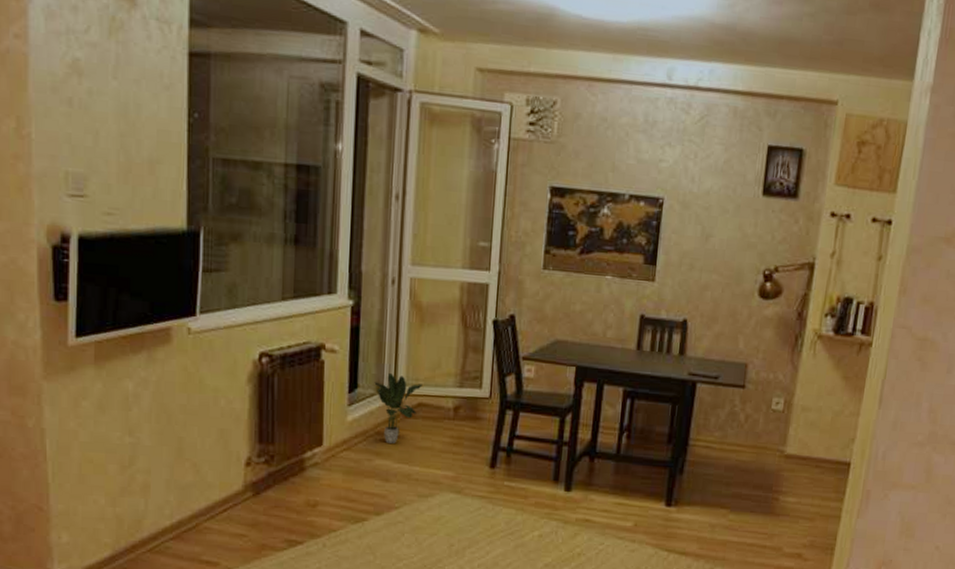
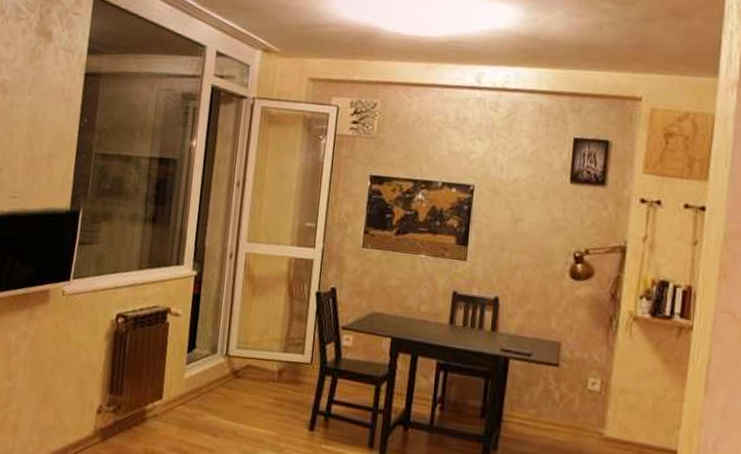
potted plant: present [374,373,423,443] -> none [210,337,252,401]

